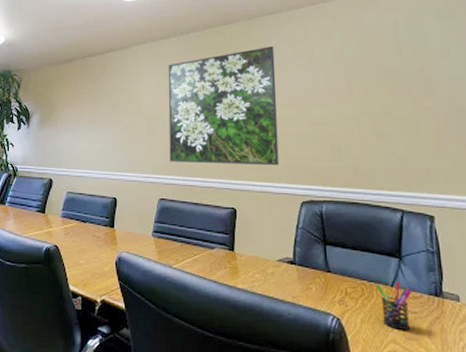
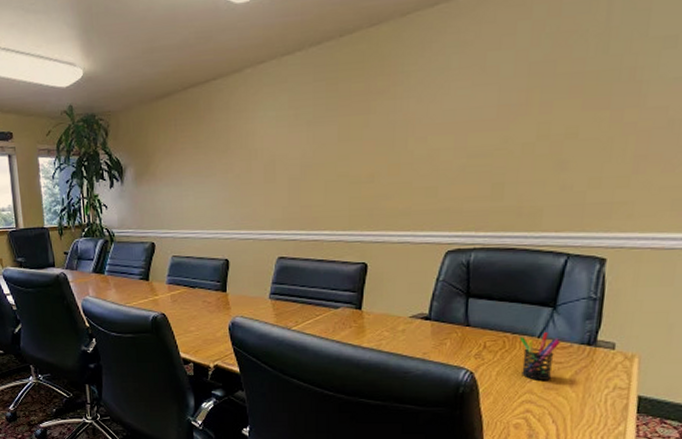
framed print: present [168,45,279,166] -> none [291,52,434,215]

